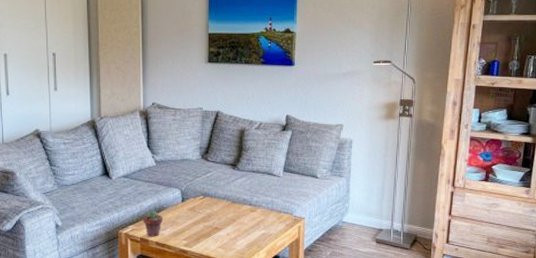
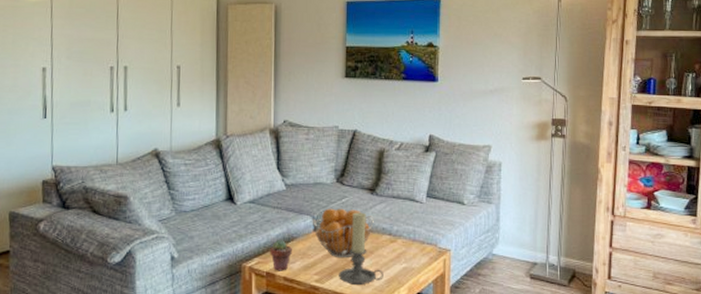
fruit basket: none [180,182,236,226] -> present [312,208,374,258]
candle holder: none [205,185,245,249] -> present [339,212,383,286]

